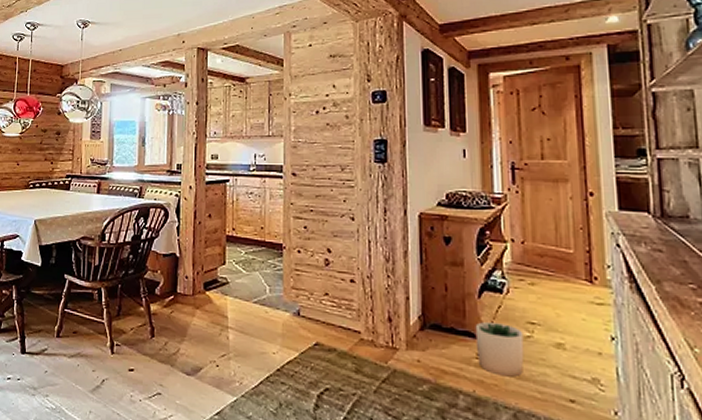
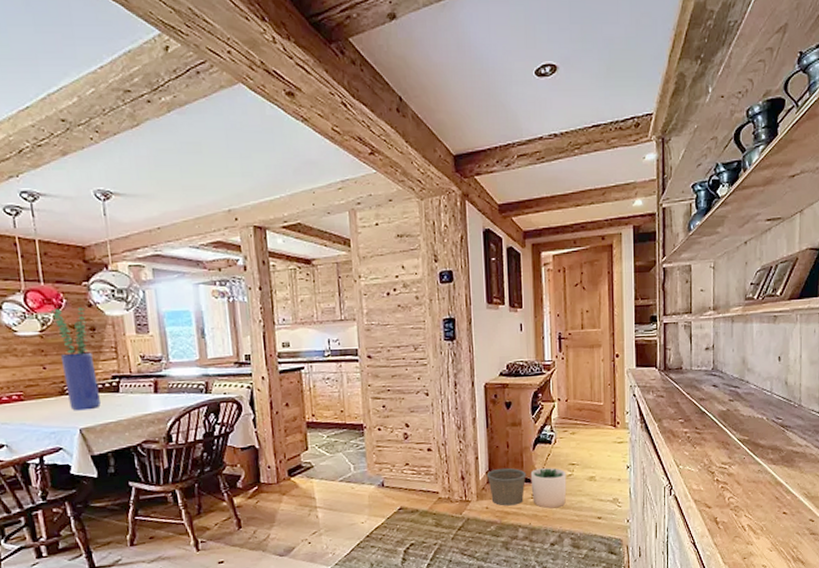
vase: none [30,112,55,204] -> present [50,305,101,411]
basket: none [418,314,470,364] -> present [486,468,527,506]

